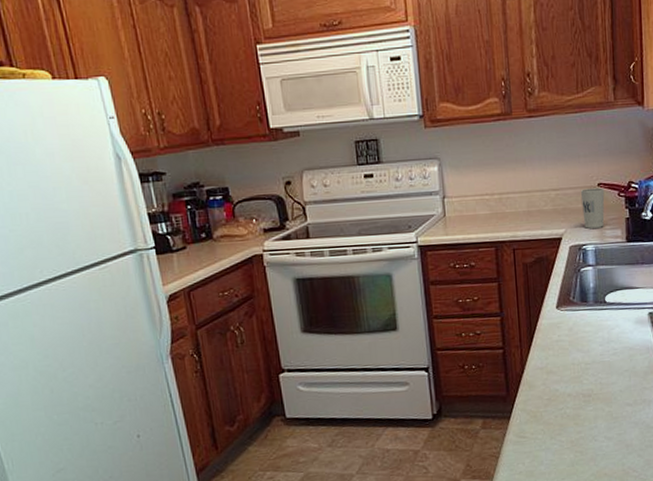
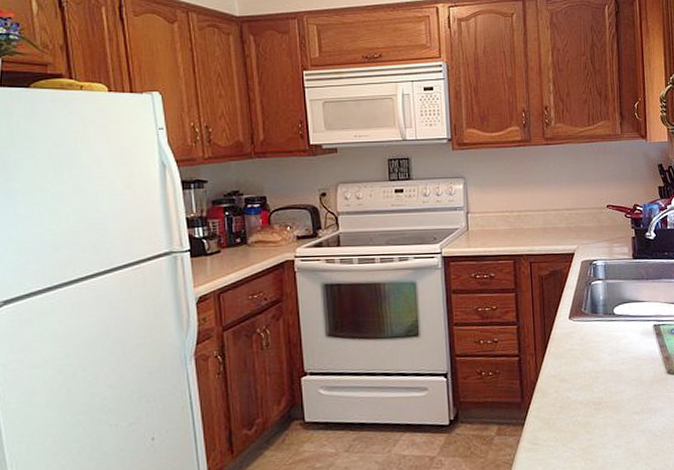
cup: present [580,187,605,229] -> none [591,209,613,245]

